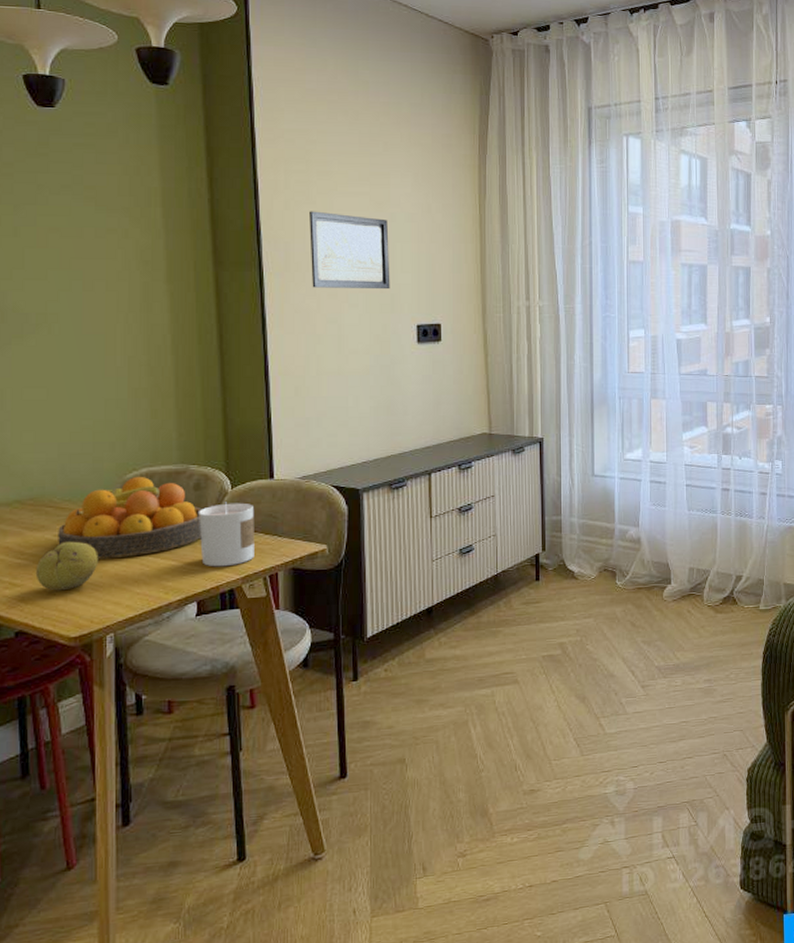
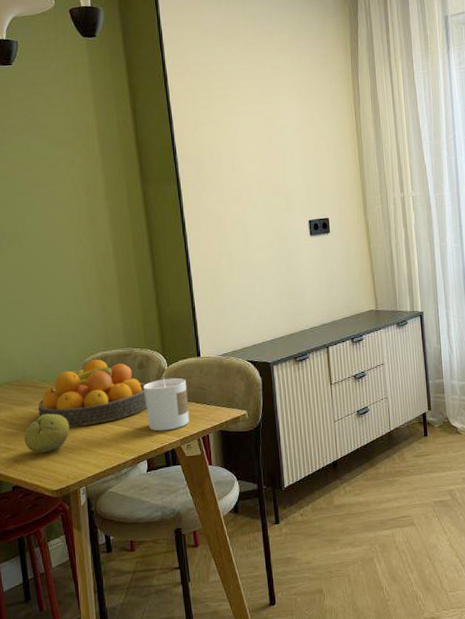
wall art: present [310,211,390,290] -> none [214,130,284,195]

